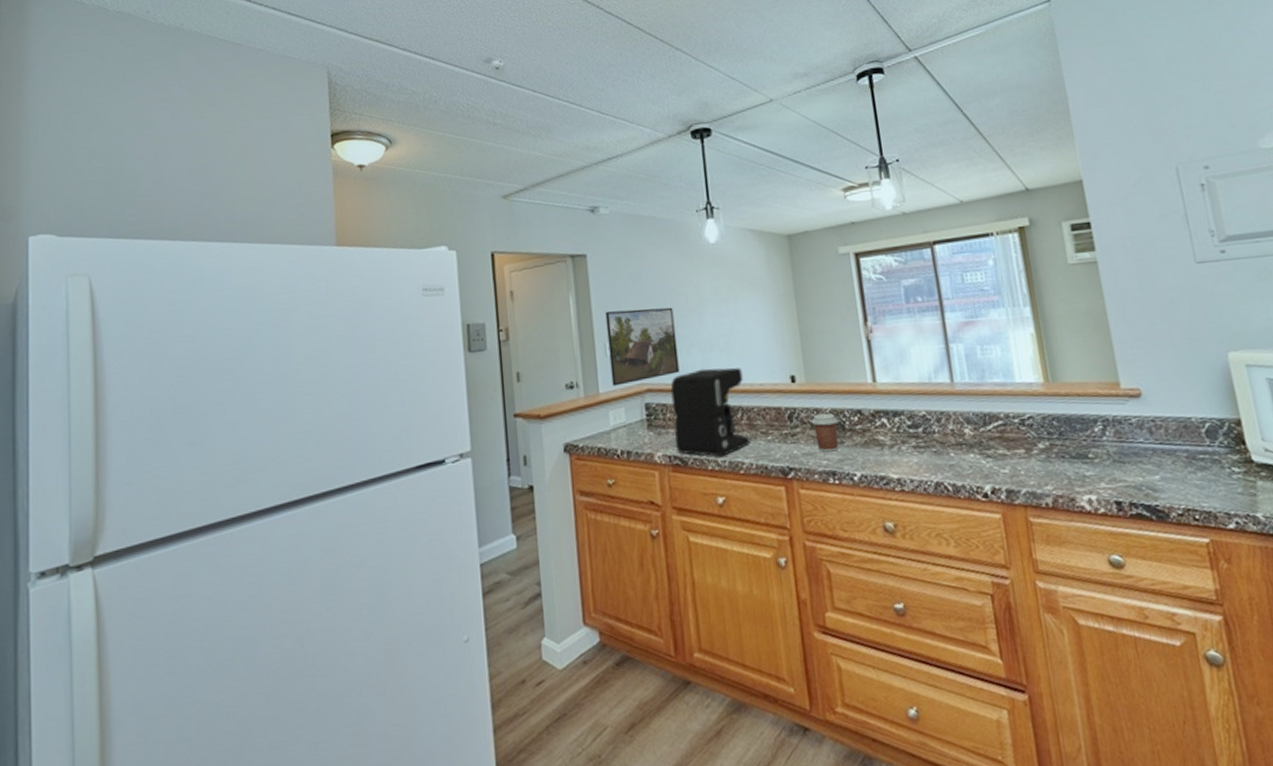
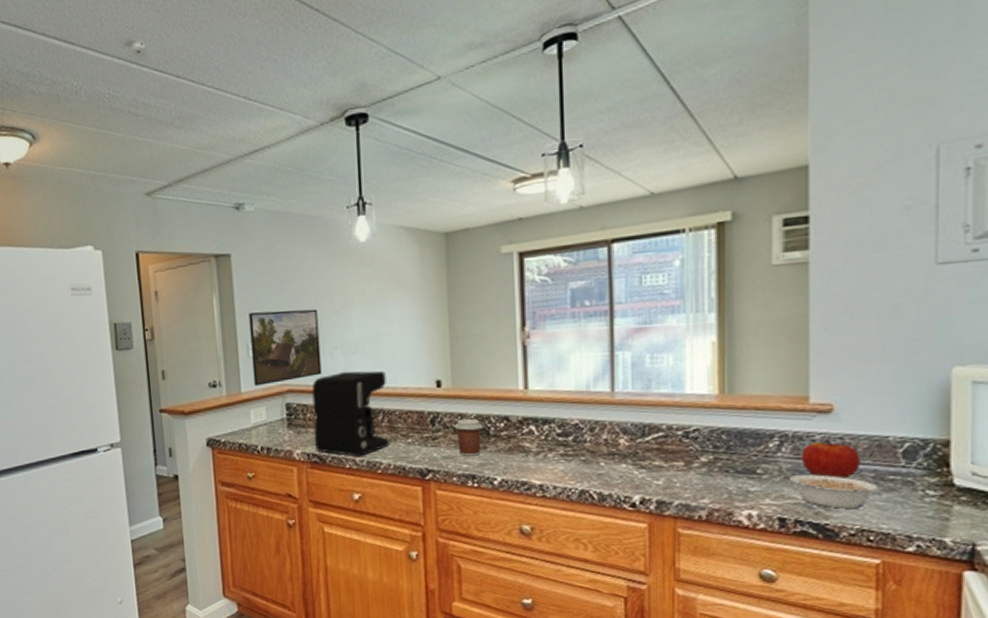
legume: none [1118,456,1193,490] -> present [790,474,878,509]
apple: none [1122,422,1174,460] -> present [801,439,860,478]

